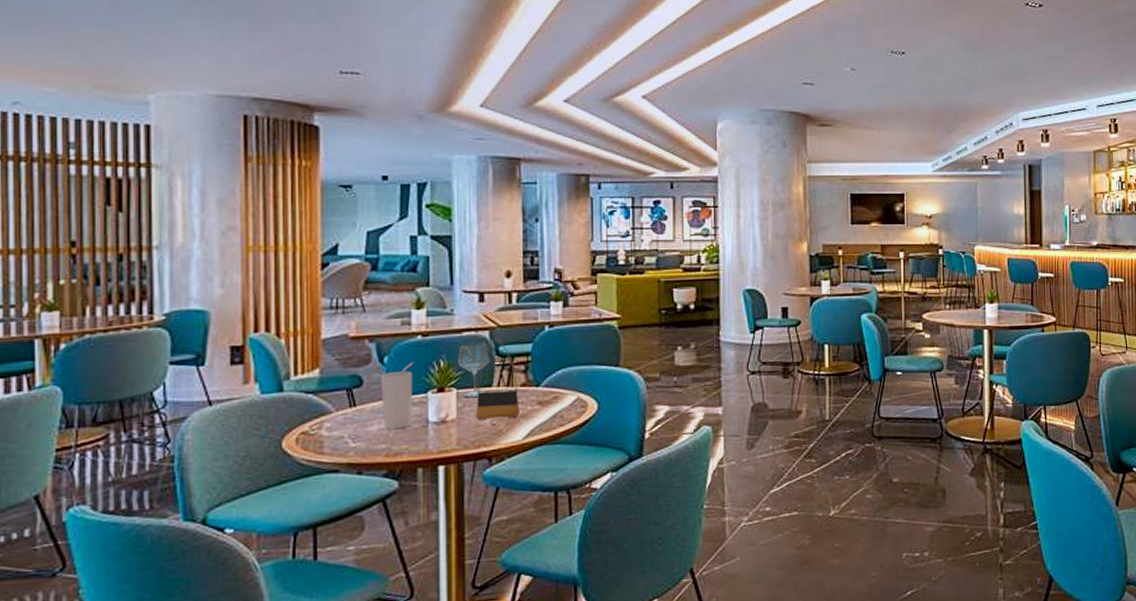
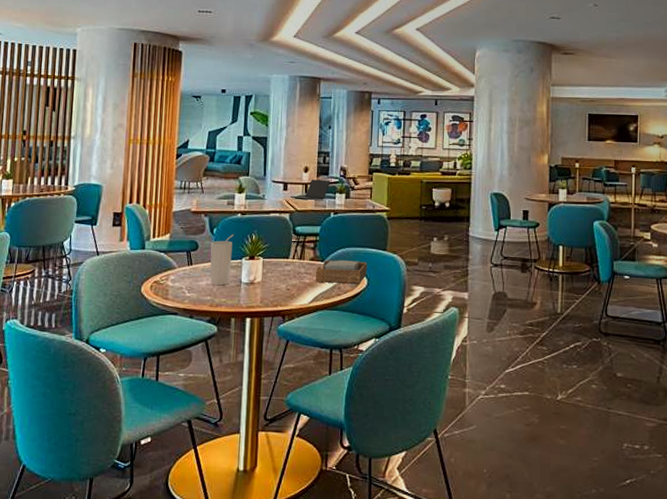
wine glass: present [458,342,490,398] -> none [265,222,289,267]
shoulder bag: present [475,337,520,419] -> none [275,219,308,285]
laptop: none [488,286,543,313] -> present [290,179,331,201]
napkin holder: none [529,382,597,412] -> present [315,260,367,284]

